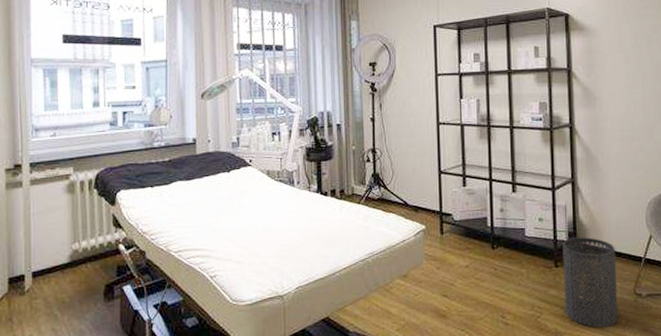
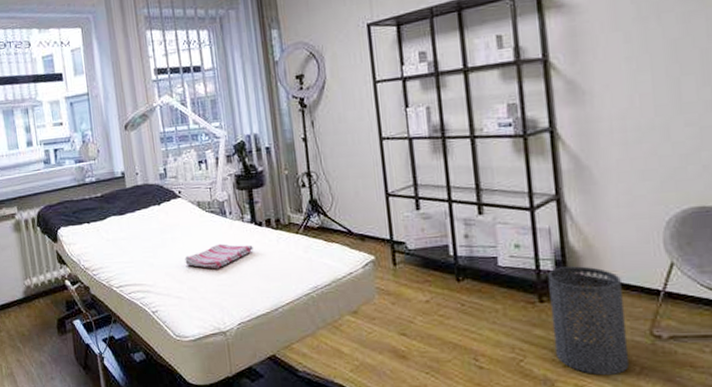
dish towel: none [249,211,317,235] -> present [185,243,253,269]

